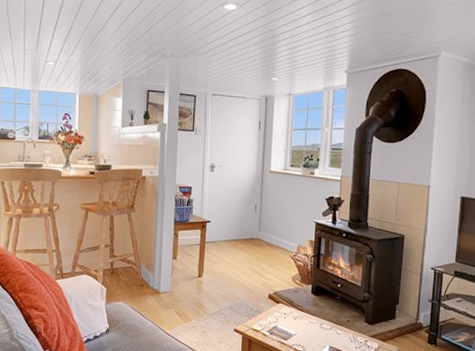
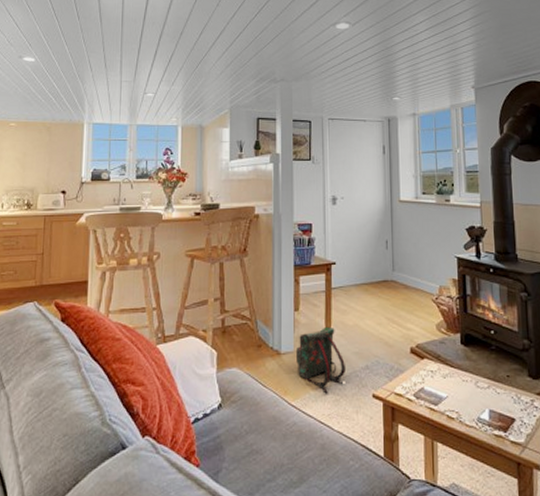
backpack: none [172,273,214,326] -> present [295,326,347,394]

